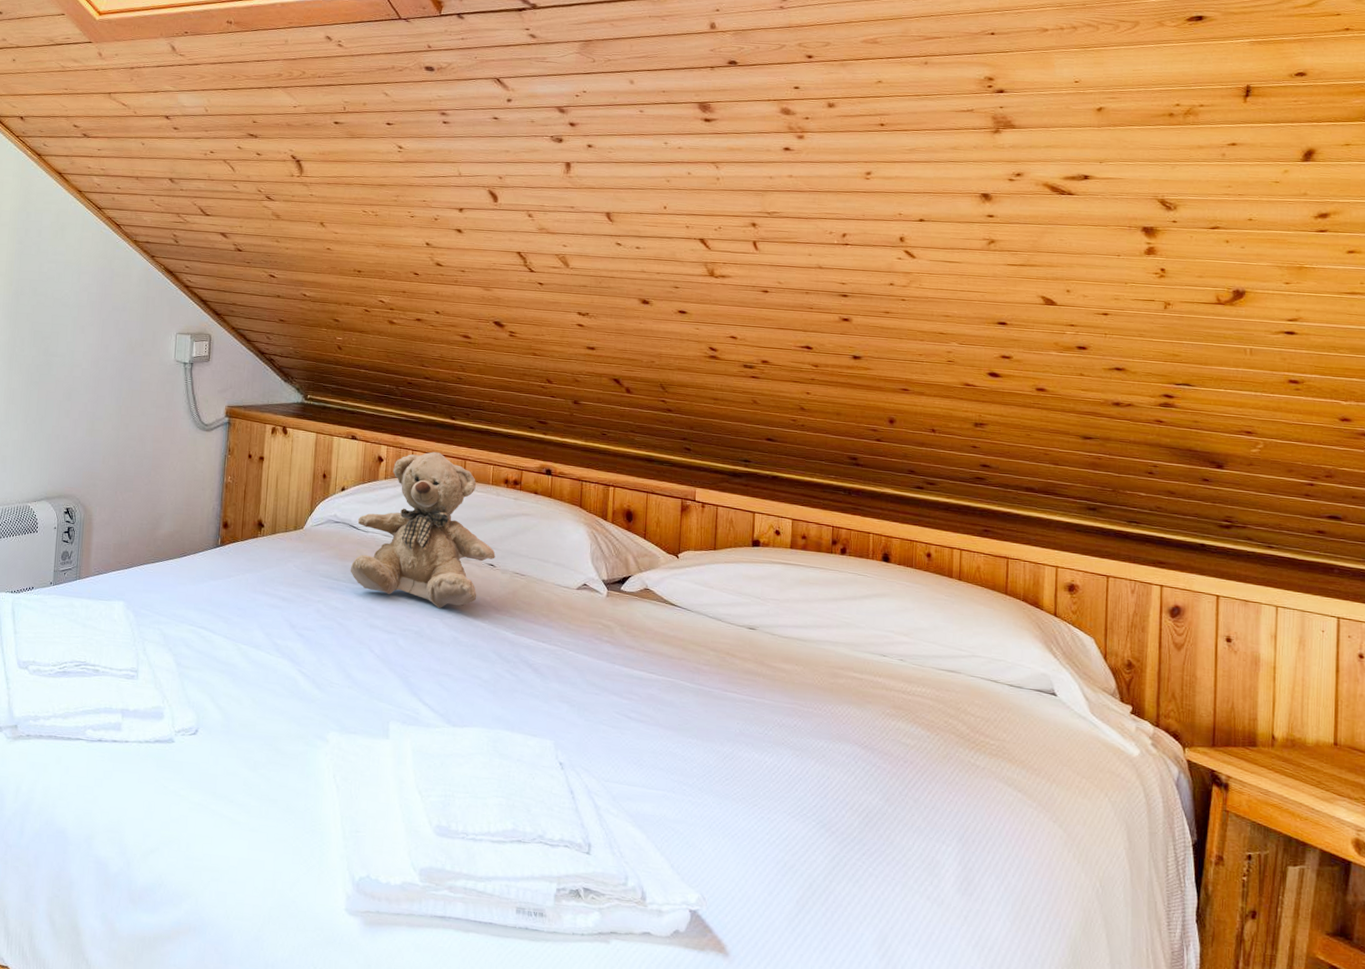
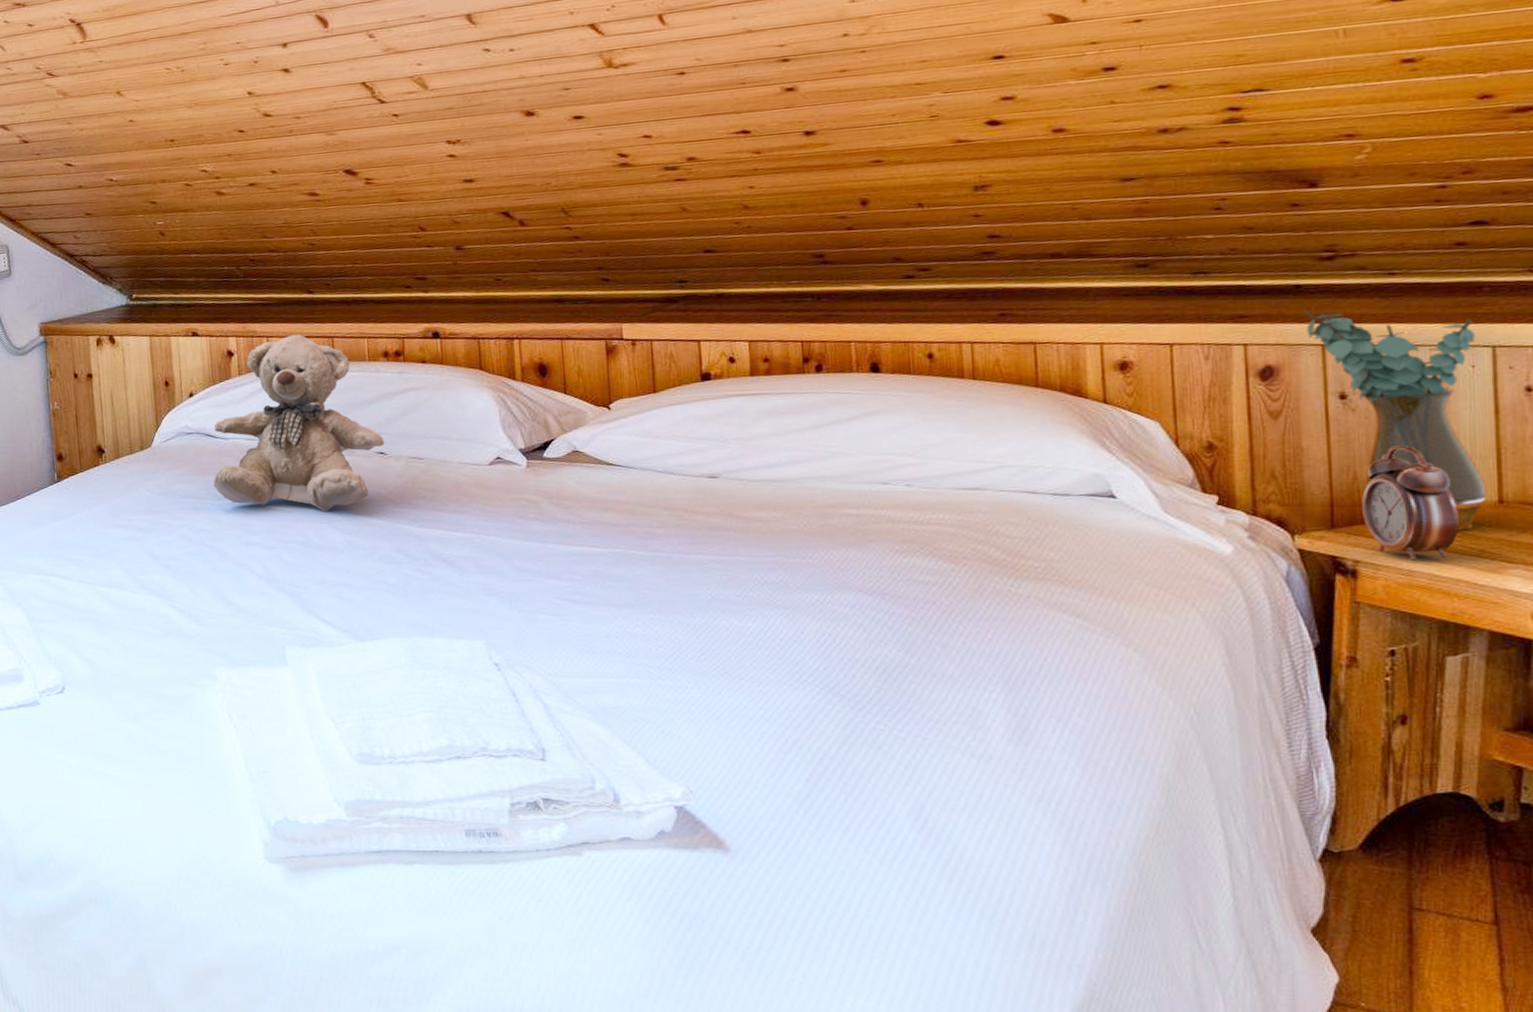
vase: none [1205,564,1326,764] -> present [1302,309,1487,531]
alarm clock: none [1236,686,1305,784] -> present [1362,445,1459,561]

